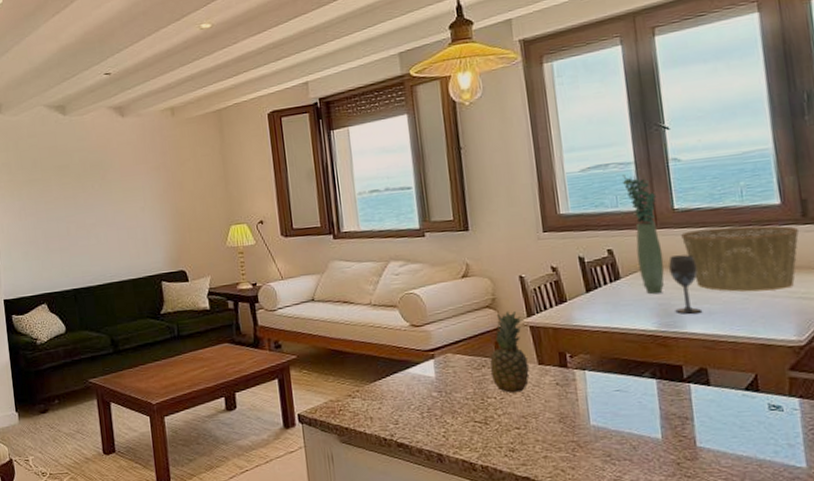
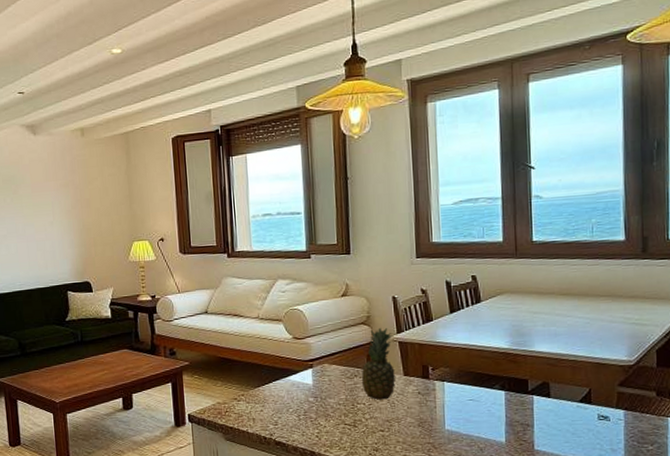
vase: present [622,174,665,295] -> none [490,208,520,317]
wine glass: present [668,254,703,314] -> none [523,282,550,335]
basket: present [681,225,799,292] -> none [537,258,638,317]

